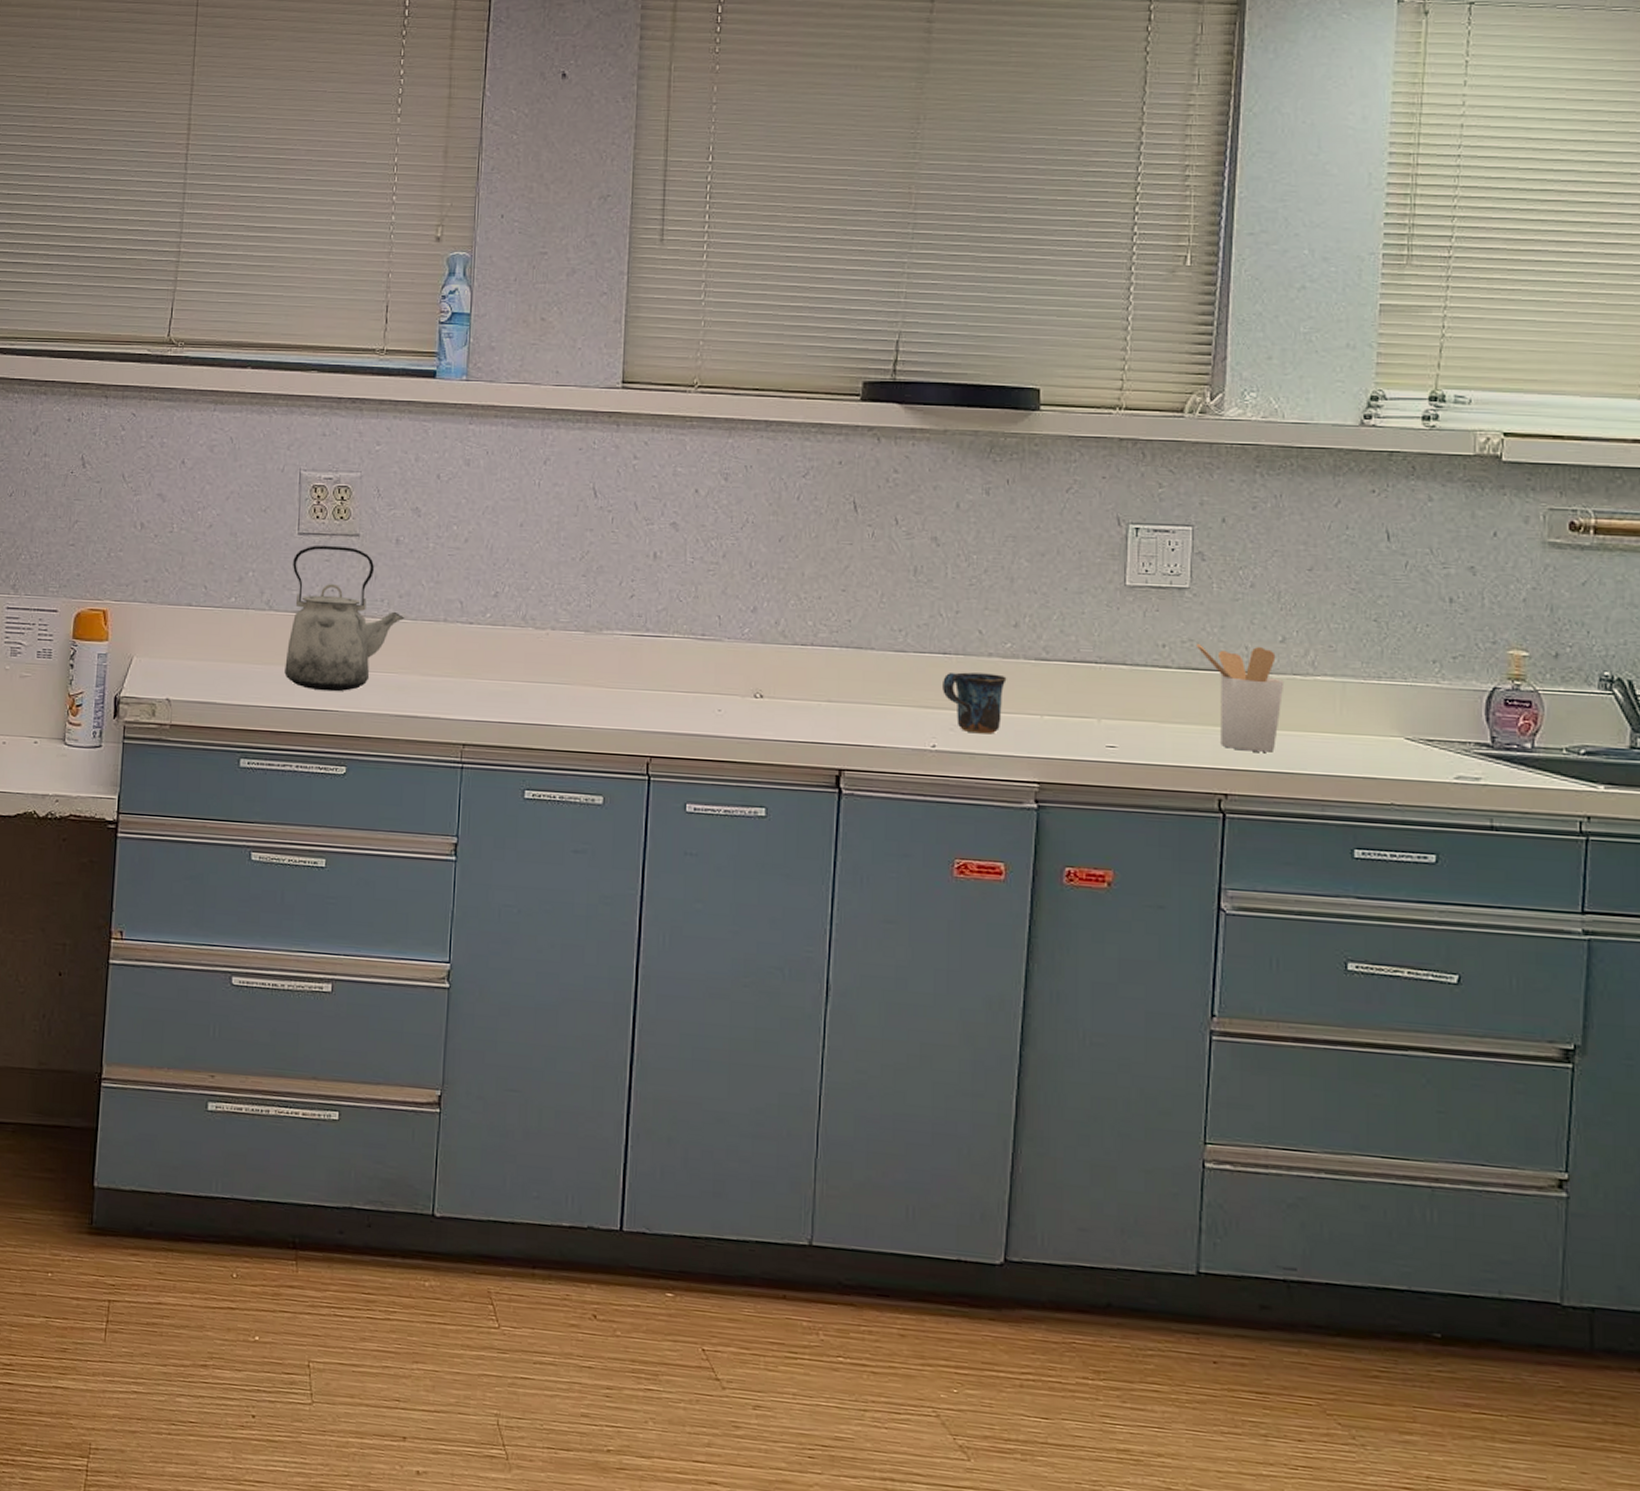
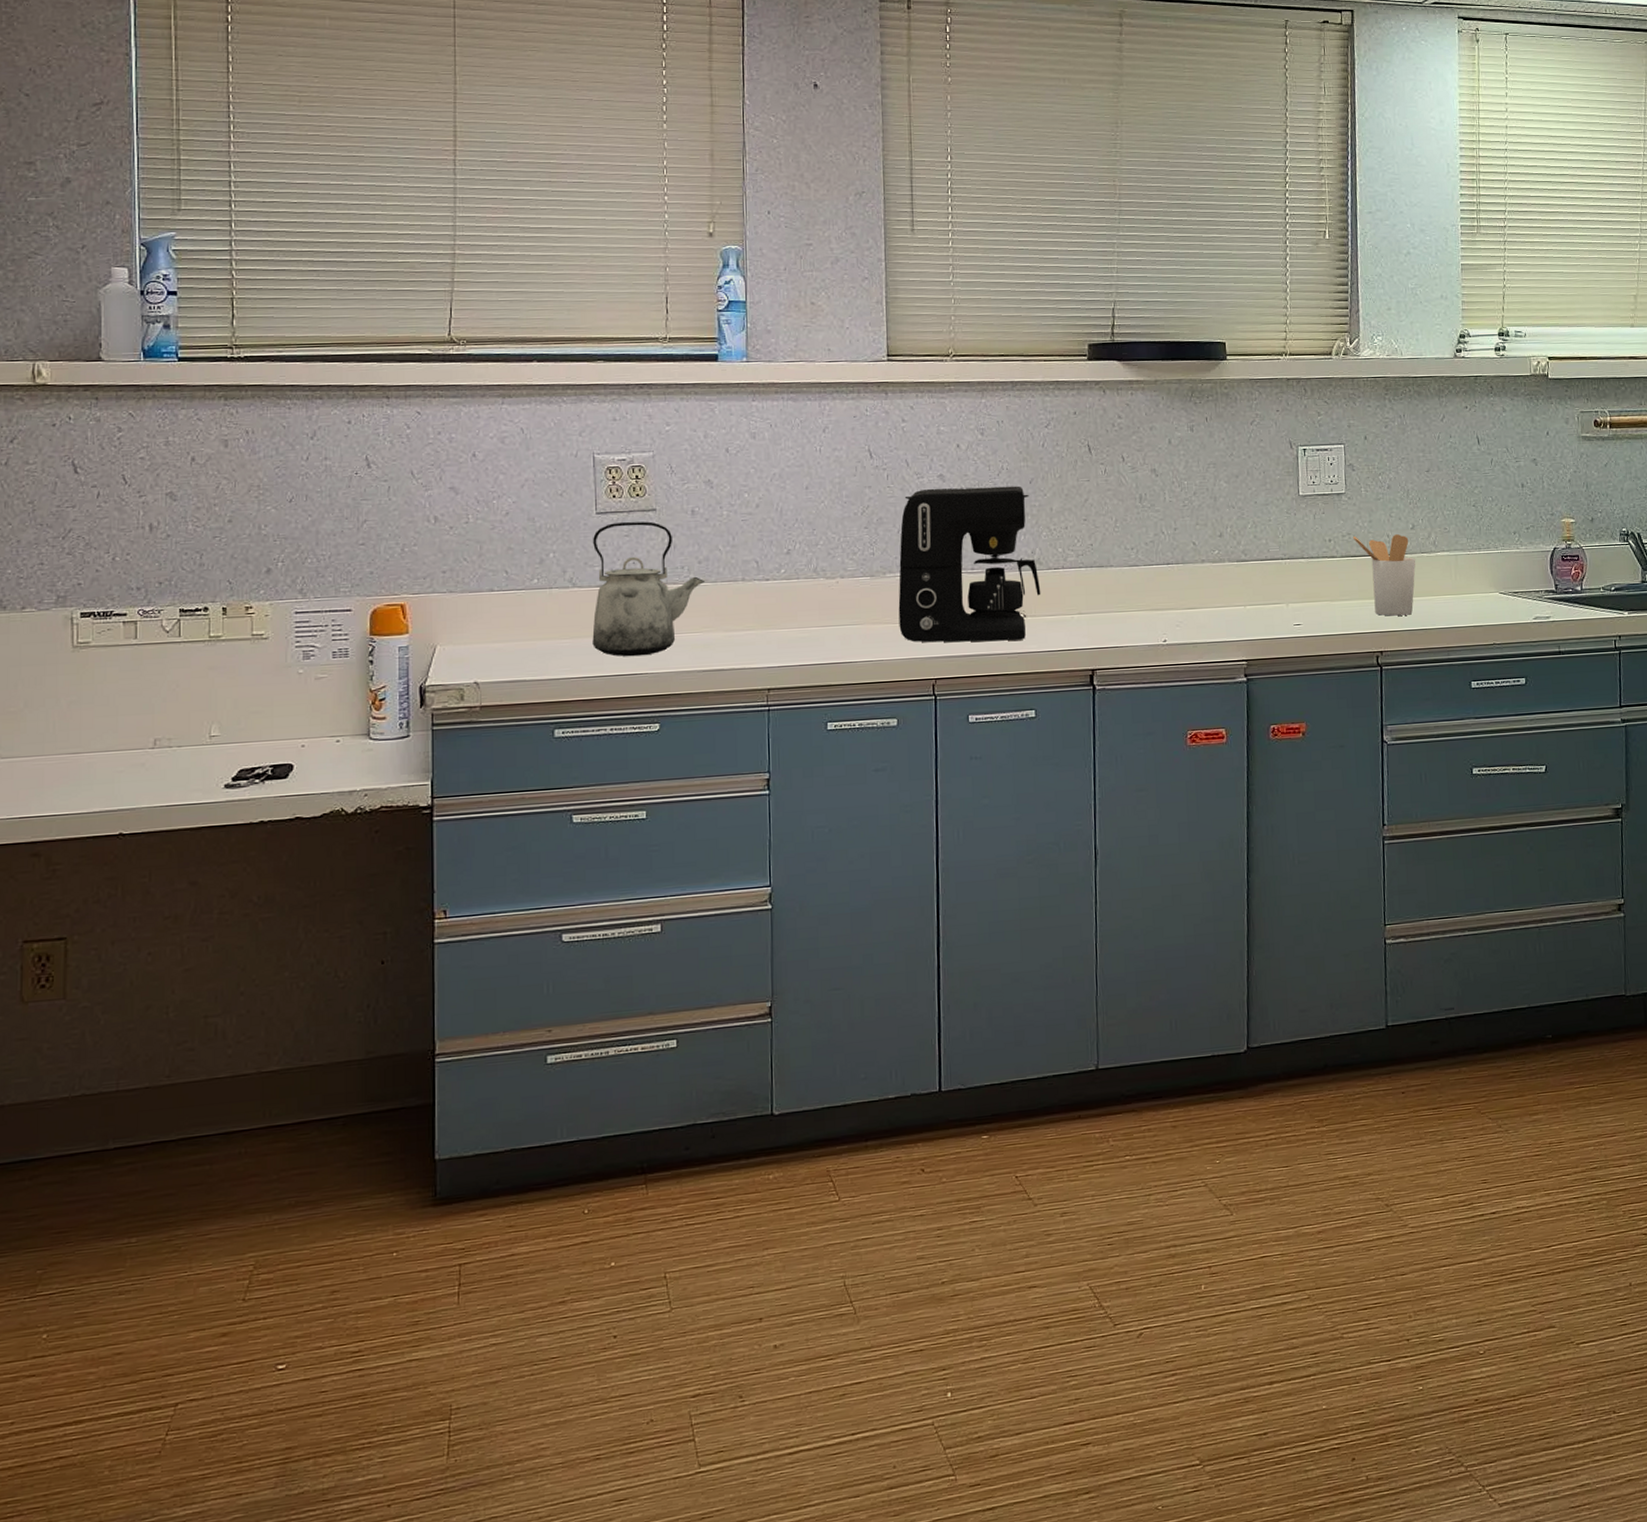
coffee maker: none [613,537,783,724] -> present [898,485,1041,643]
mug: present [943,672,1007,734] -> none [1168,576,1217,627]

